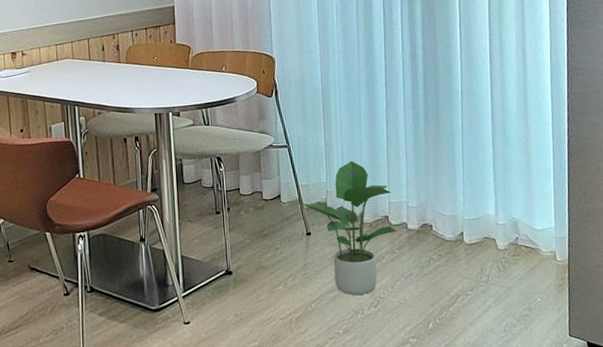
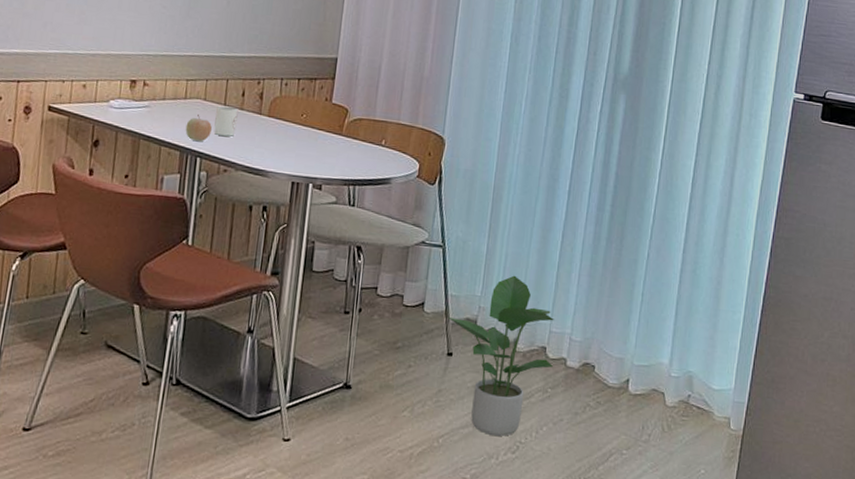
fruit: none [61,70,84,94] -> present [185,113,213,142]
mug: none [83,60,102,85] -> present [214,106,239,136]

